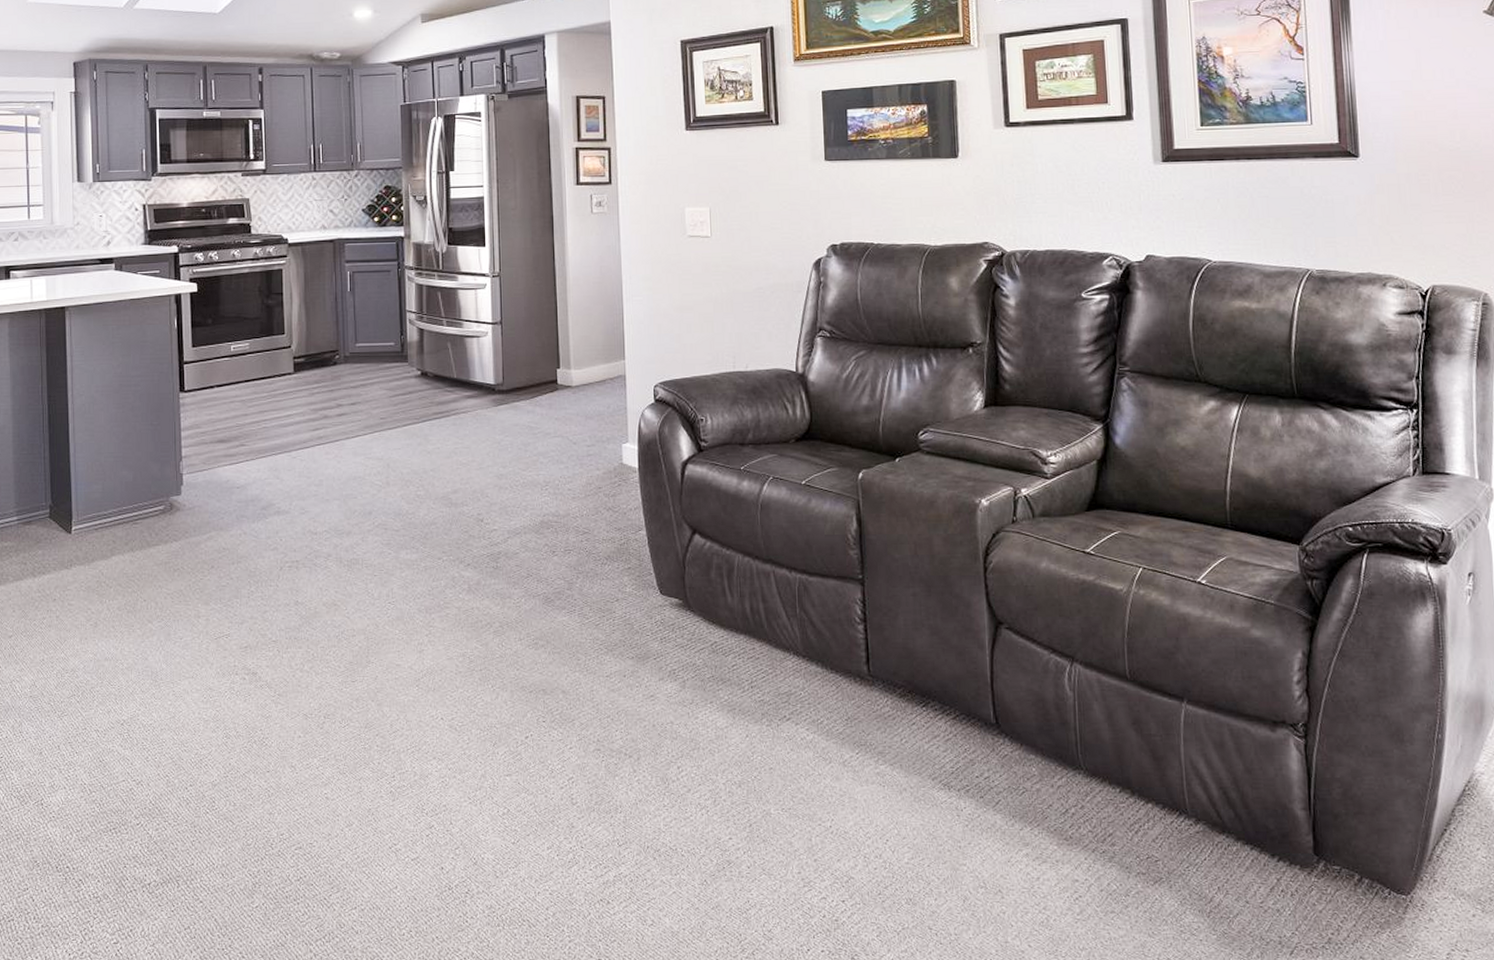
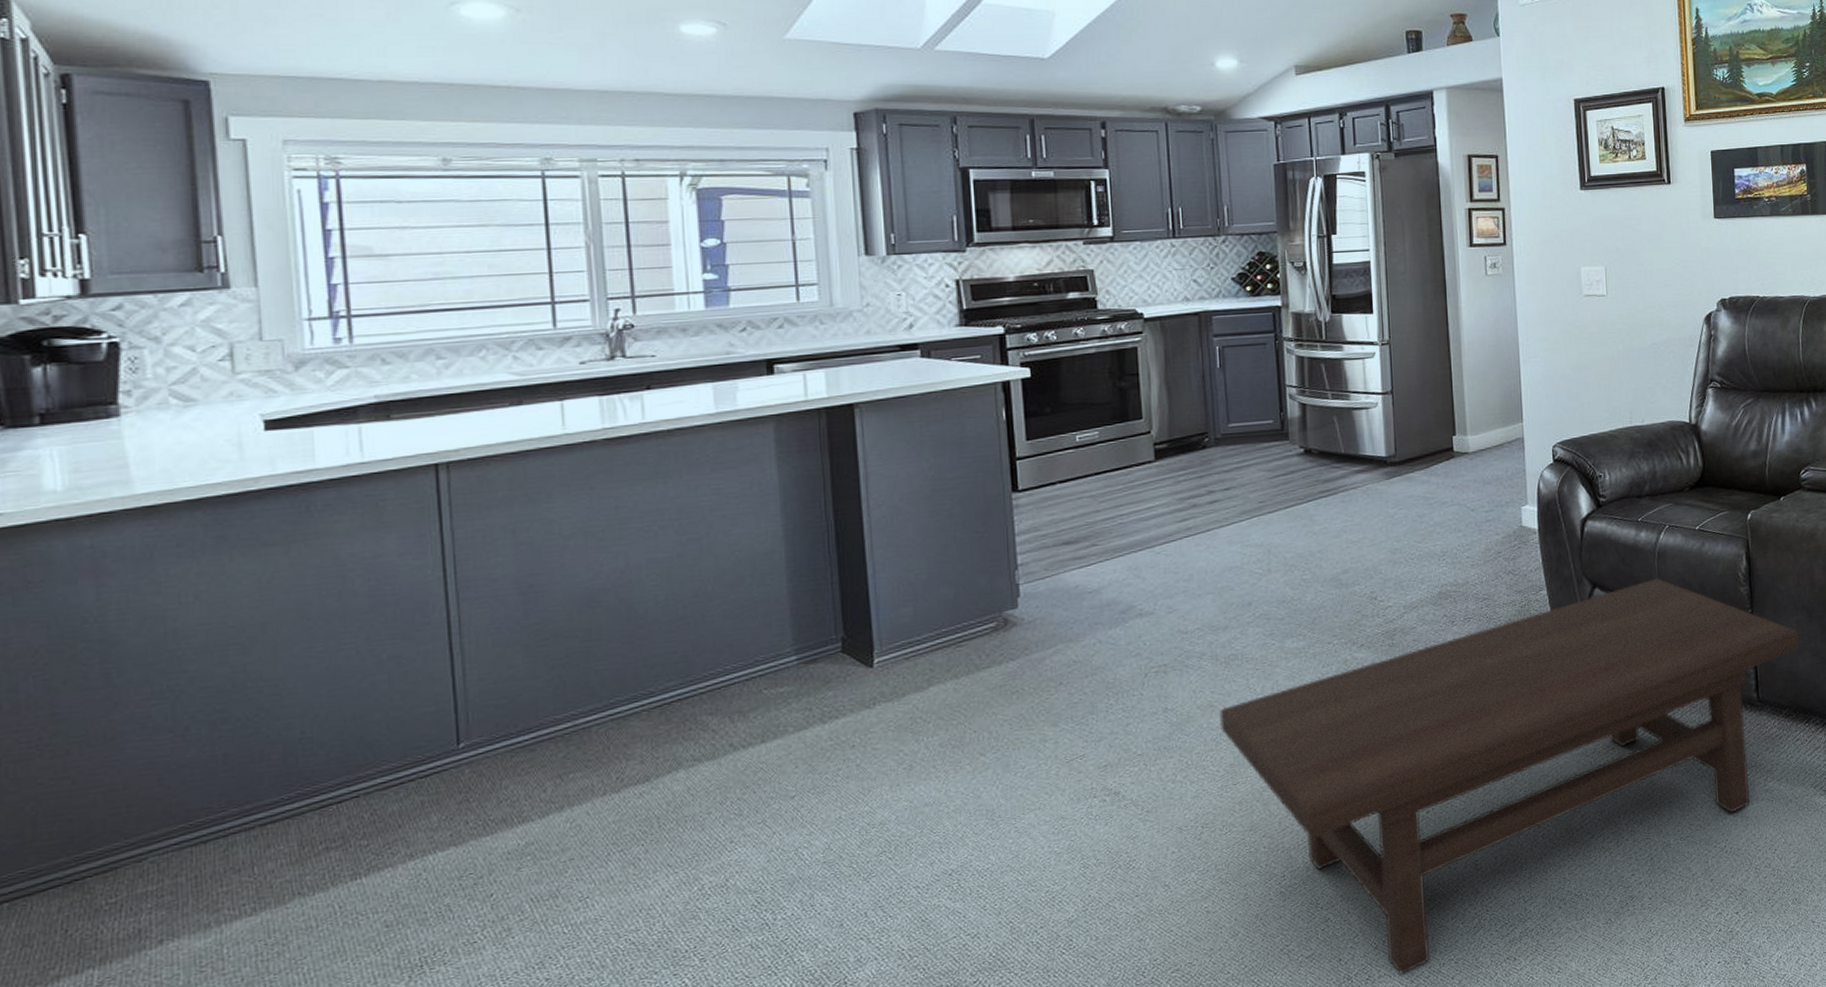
coffee table: none [342,530,916,894] -> present [1220,578,1799,974]

